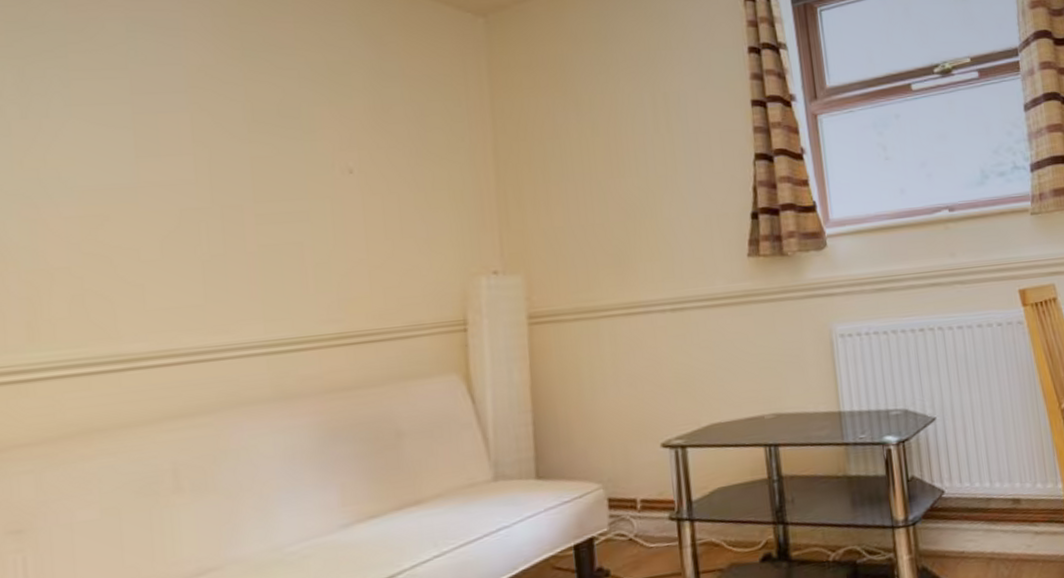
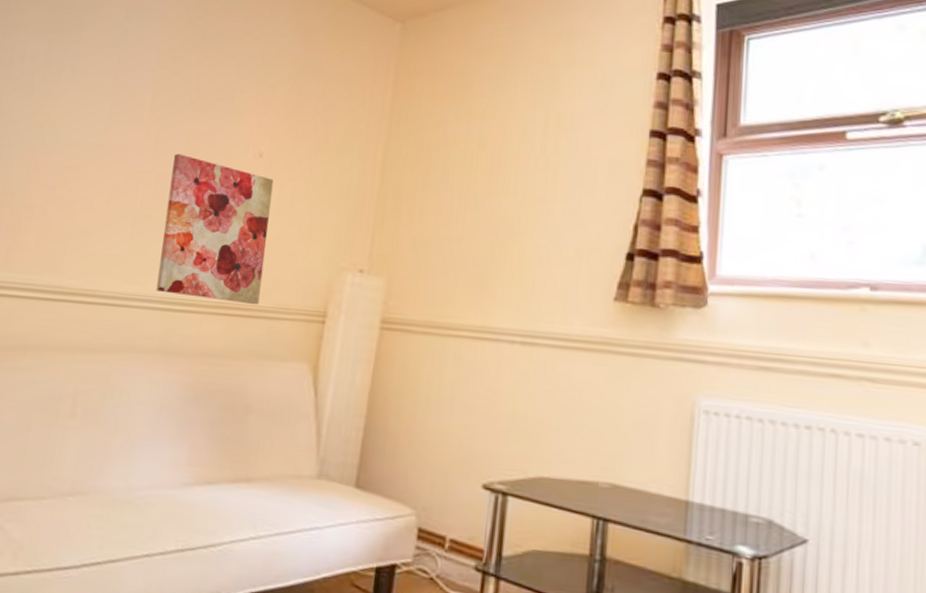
wall art: none [238,182,386,336] -> present [156,153,274,305]

